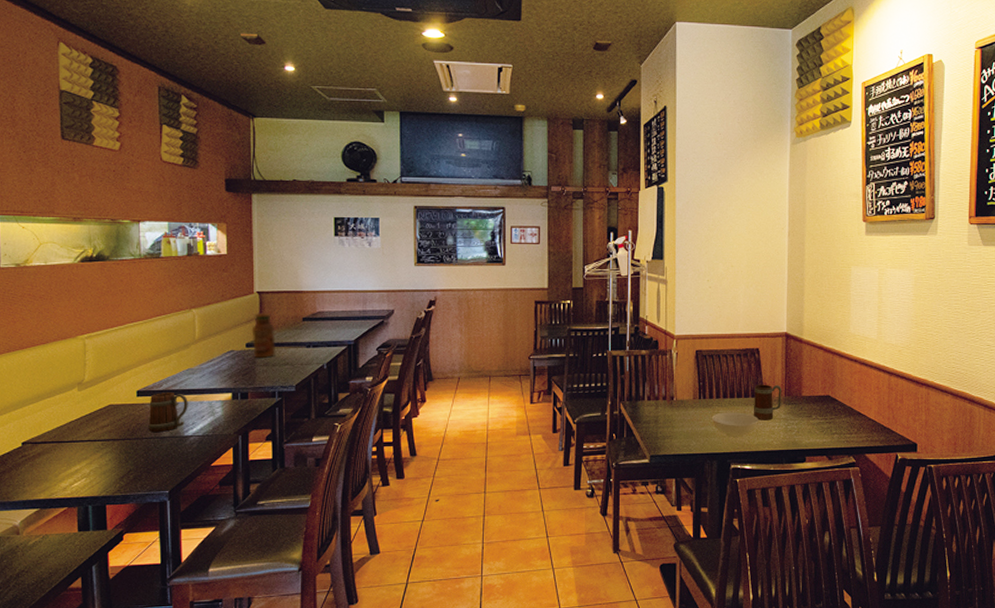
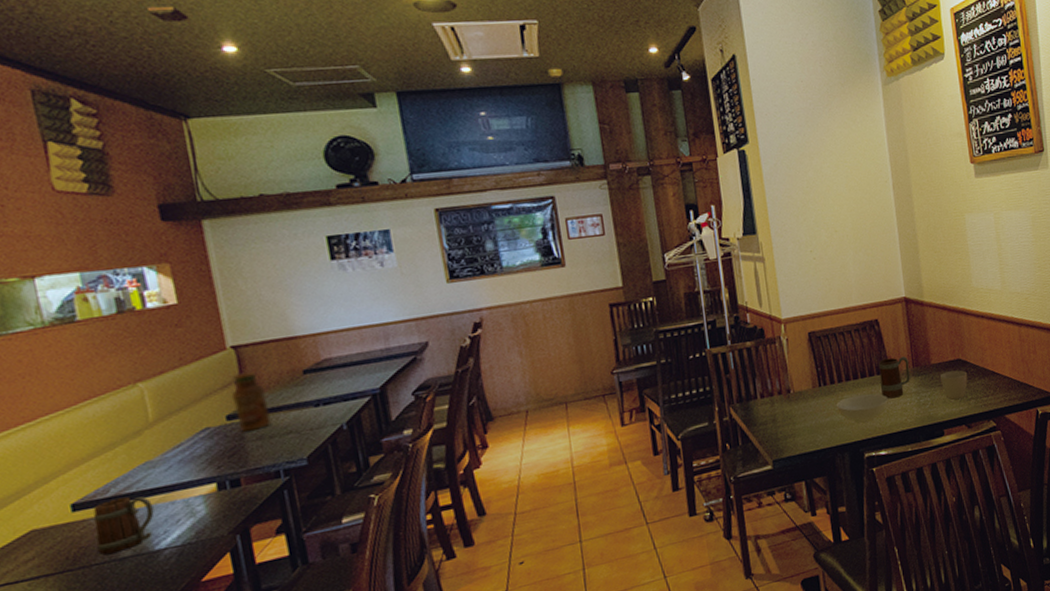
cup: none [809,405,835,432] -> present [940,370,968,400]

